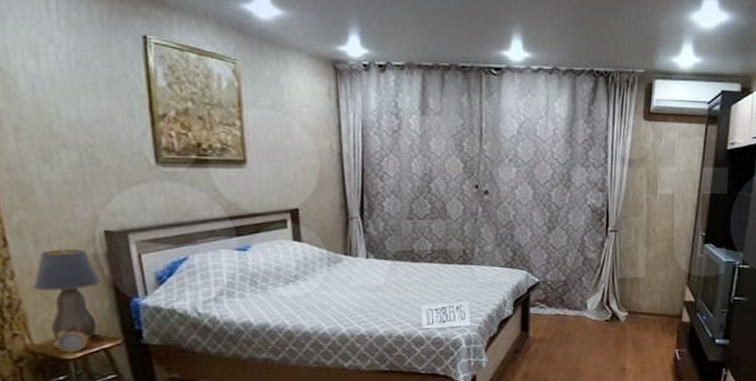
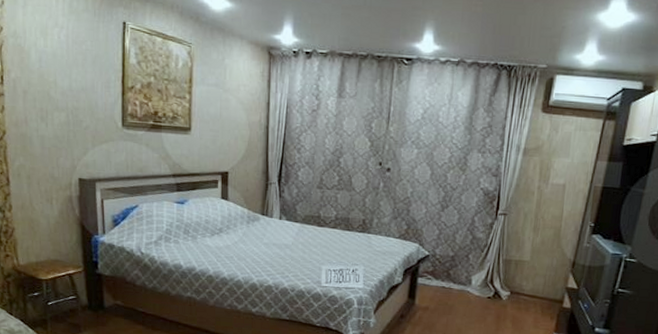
table lamp: present [32,248,102,341] -> none [23,190,73,264]
alarm clock: present [48,330,90,353] -> none [30,256,60,275]

